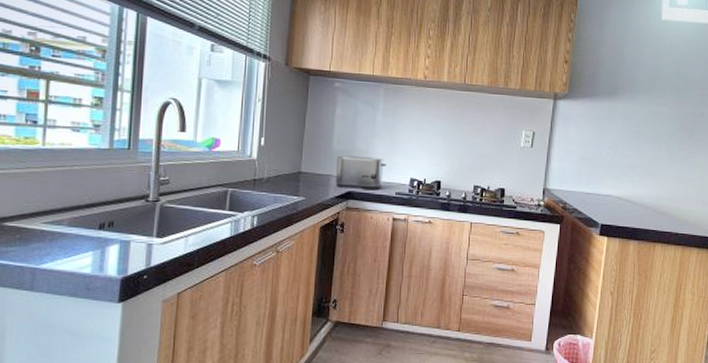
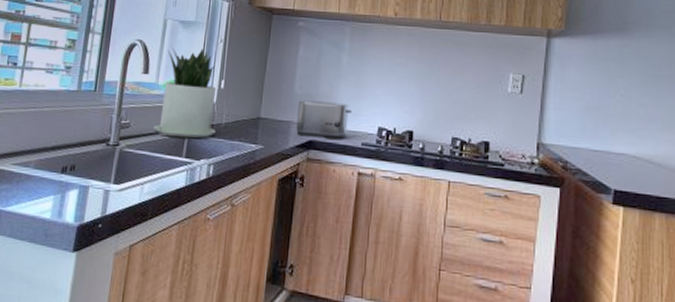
planter: none [194,105,258,193] -> present [154,47,216,139]

